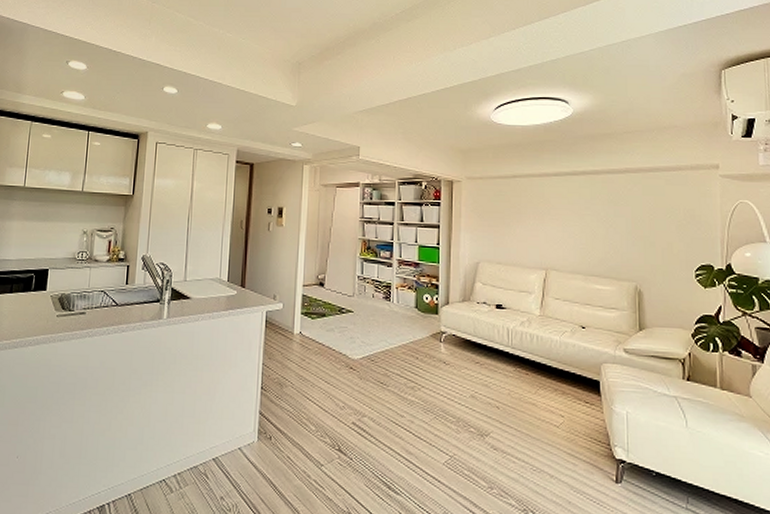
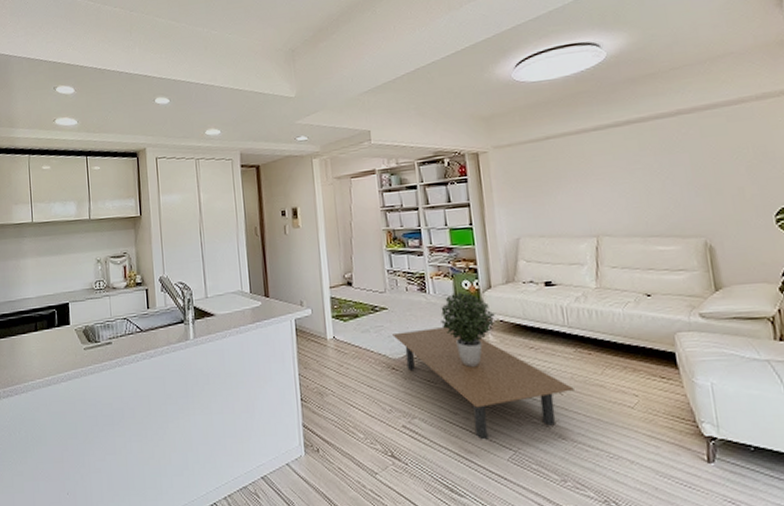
coffee table: none [354,334,510,443] -> present [392,327,574,440]
potted plant: none [400,304,449,376] -> present [440,291,495,368]

